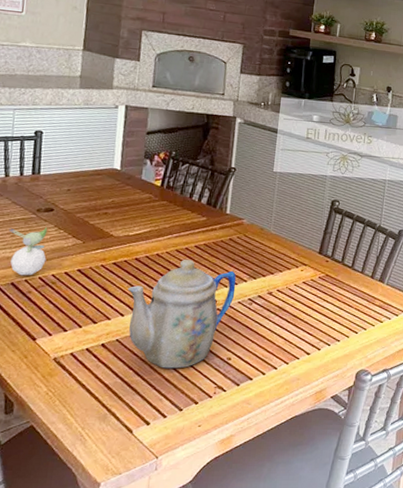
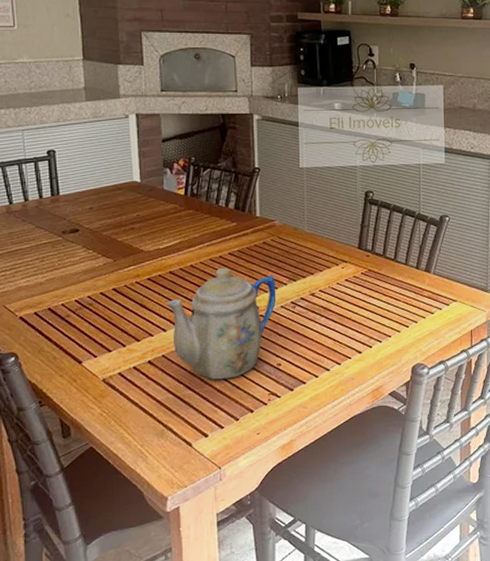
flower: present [10,227,48,276] -> none [38,249,80,300]

